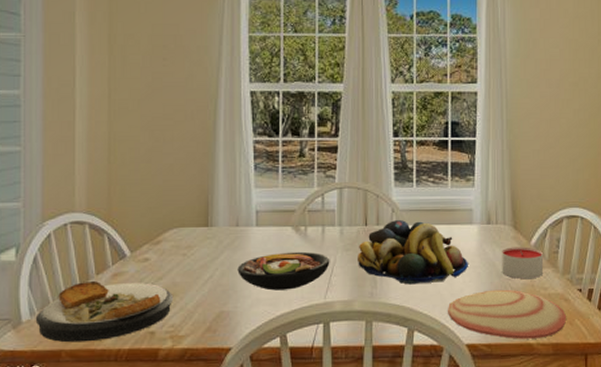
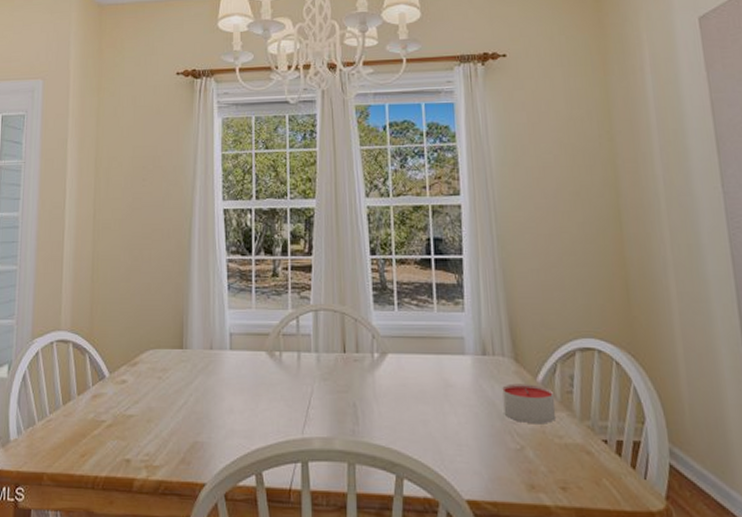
plate: present [35,281,174,343] -> none [21,402,149,466]
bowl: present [237,251,330,291] -> none [211,379,307,422]
fruit bowl: present [358,219,468,285] -> none [336,346,463,423]
plate: present [448,289,566,339] -> none [442,434,591,500]

